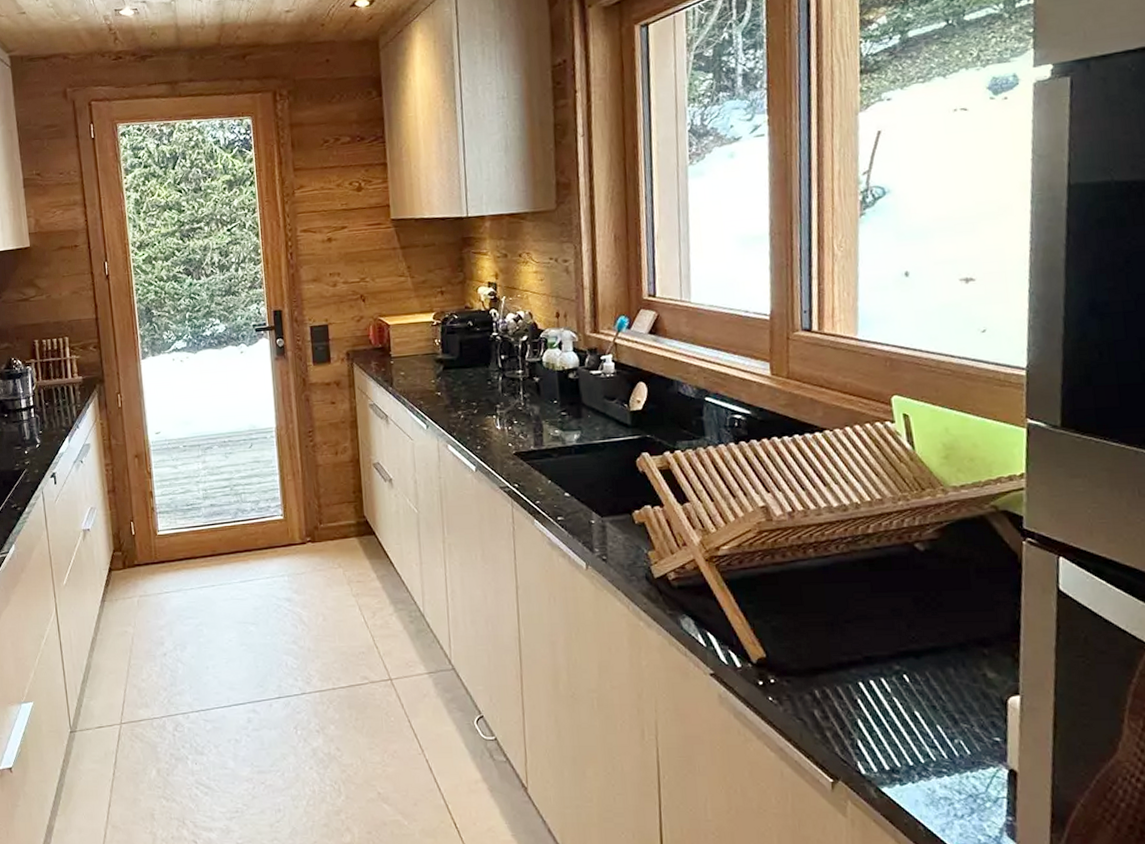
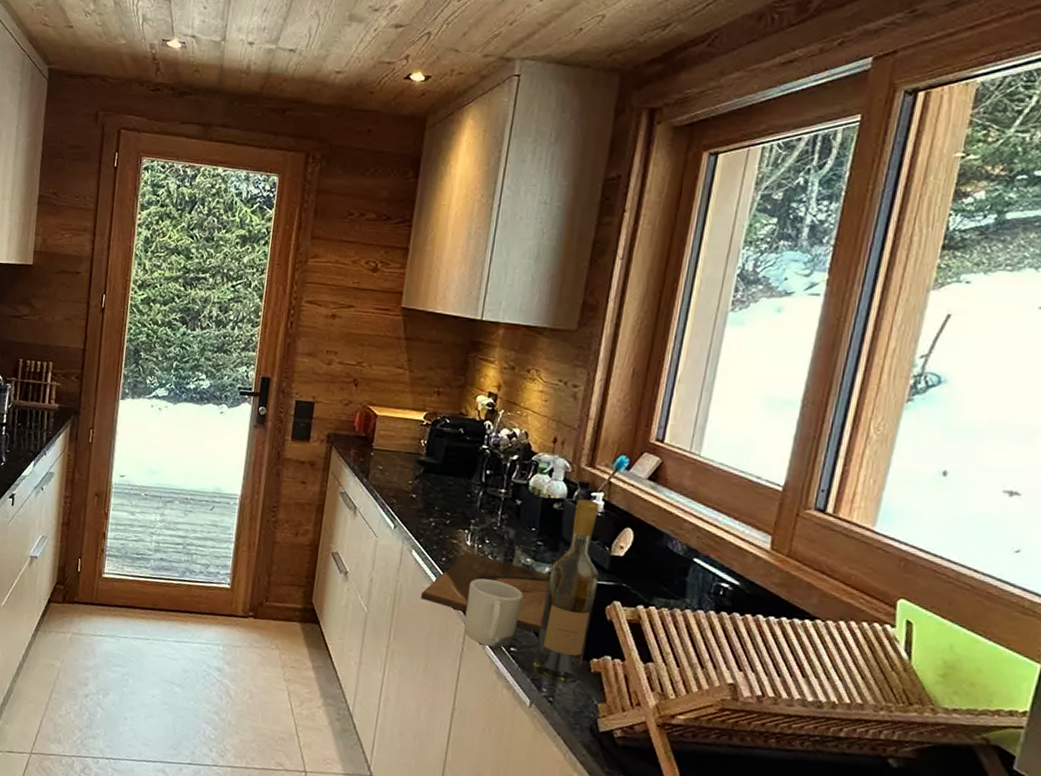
cutting board: none [464,436,582,499] -> present [420,552,551,635]
mug: none [507,457,560,521] -> present [463,578,523,648]
bottle: none [578,363,627,541] -> present [532,499,600,685]

